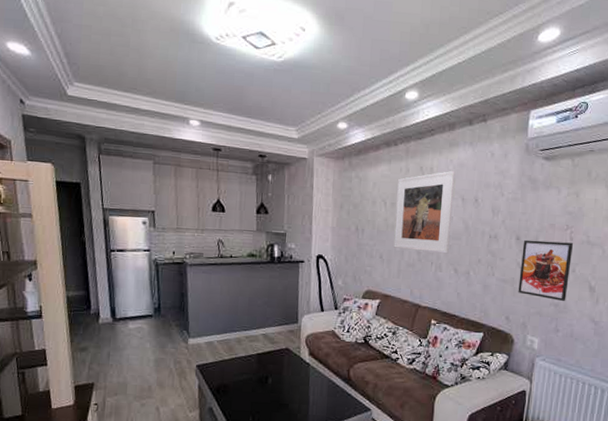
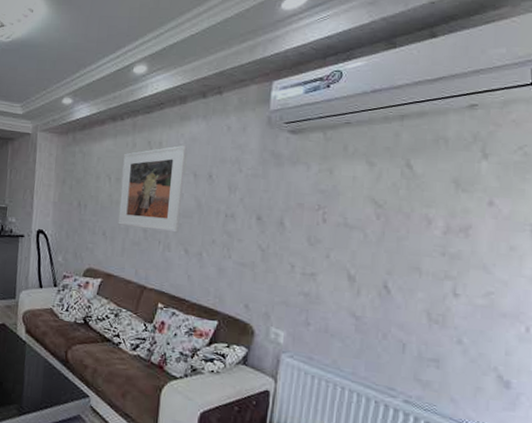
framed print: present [518,239,574,302] -> none [259,220,327,292]

